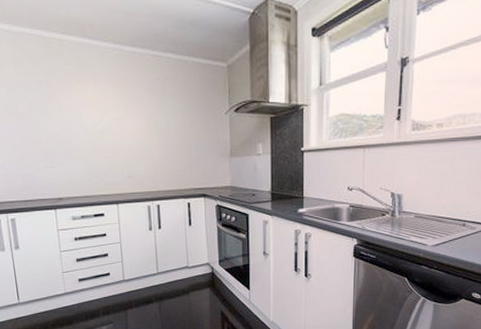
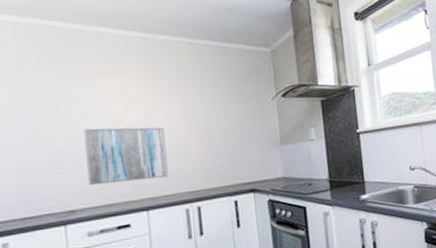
wall art: none [67,130,134,180] -> present [84,127,169,186]

